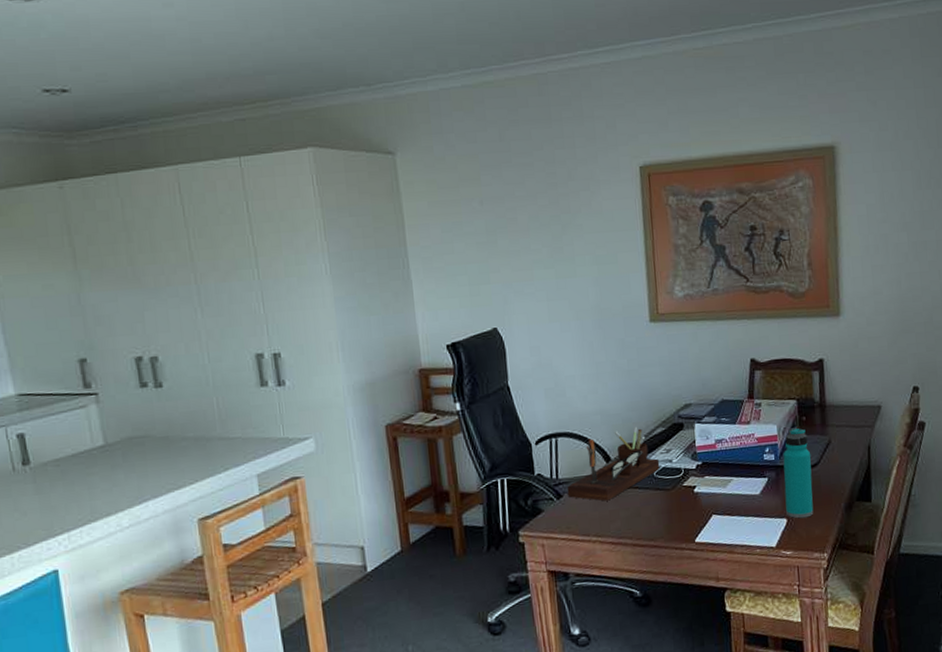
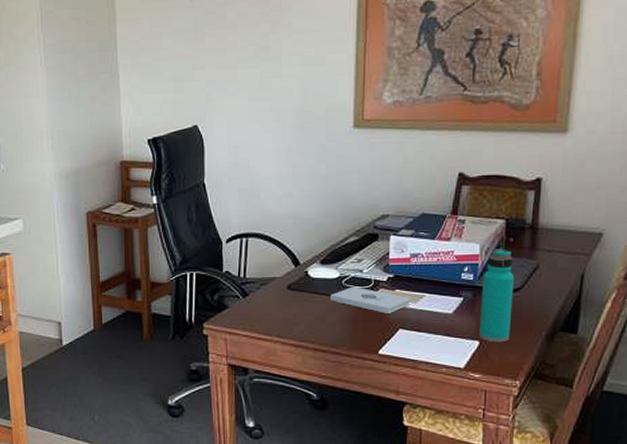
desk organizer: present [567,426,660,501] -> none [253,233,349,304]
notepad: none [644,477,720,501] -> present [330,286,410,313]

